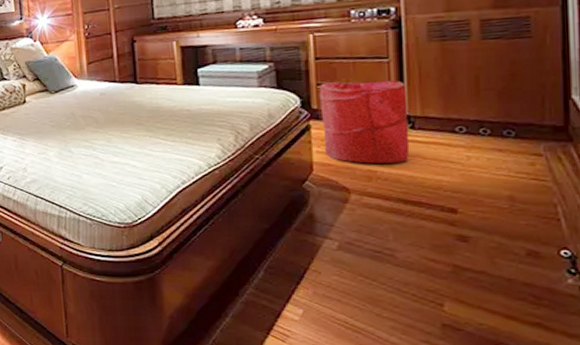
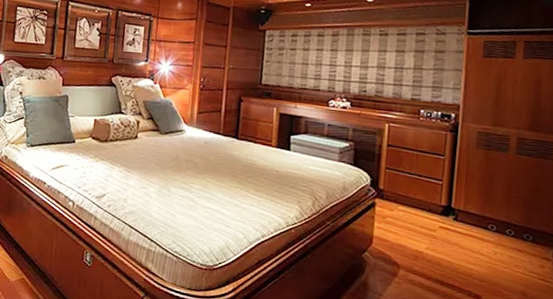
laundry hamper: present [319,80,410,164] -> none [384,168,456,248]

